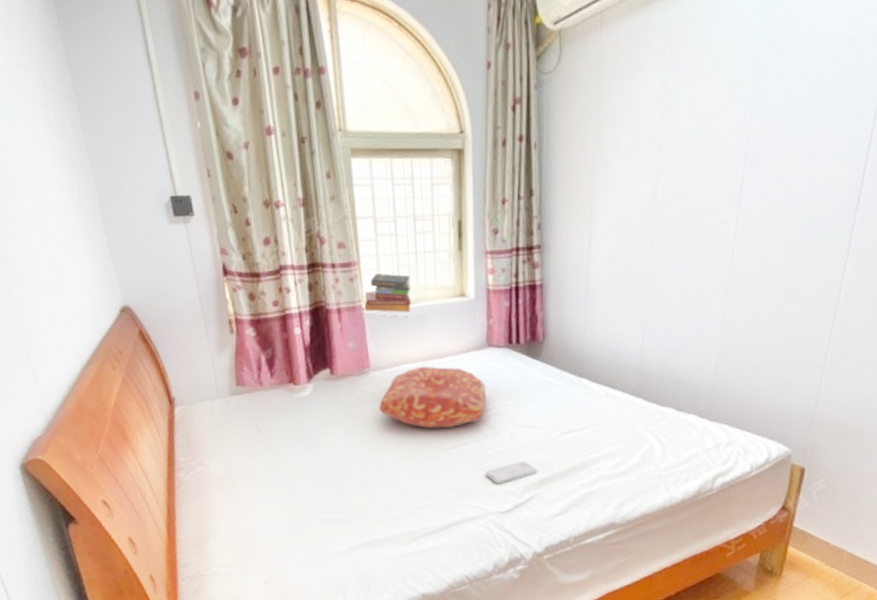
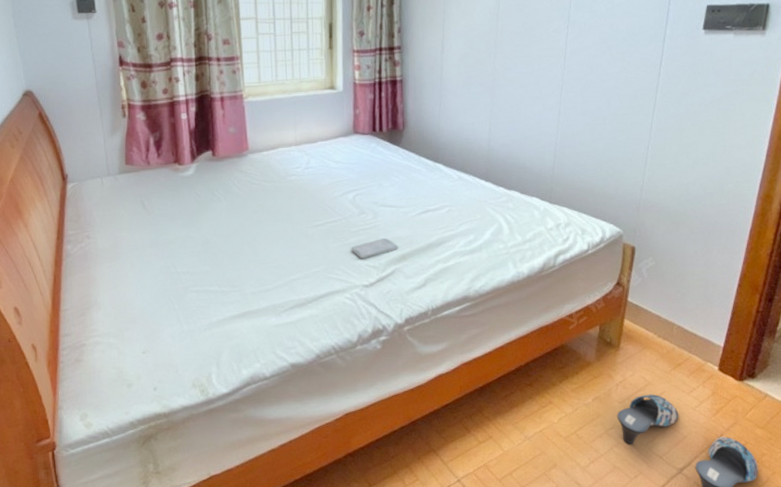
books: present [364,273,411,313] -> none [245,66,287,102]
cushion: present [378,366,487,428] -> none [255,150,353,207]

